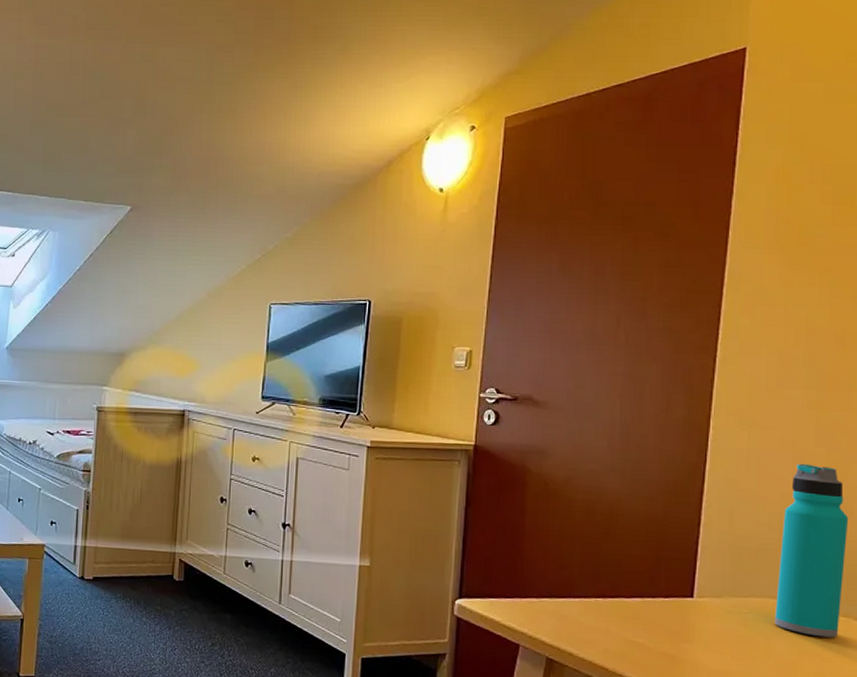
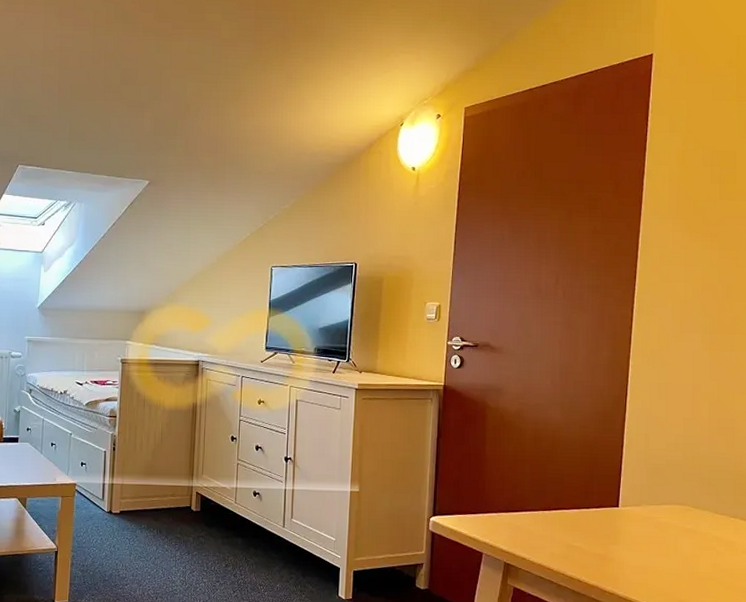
water bottle: present [774,463,849,638] -> none [680,394,735,535]

